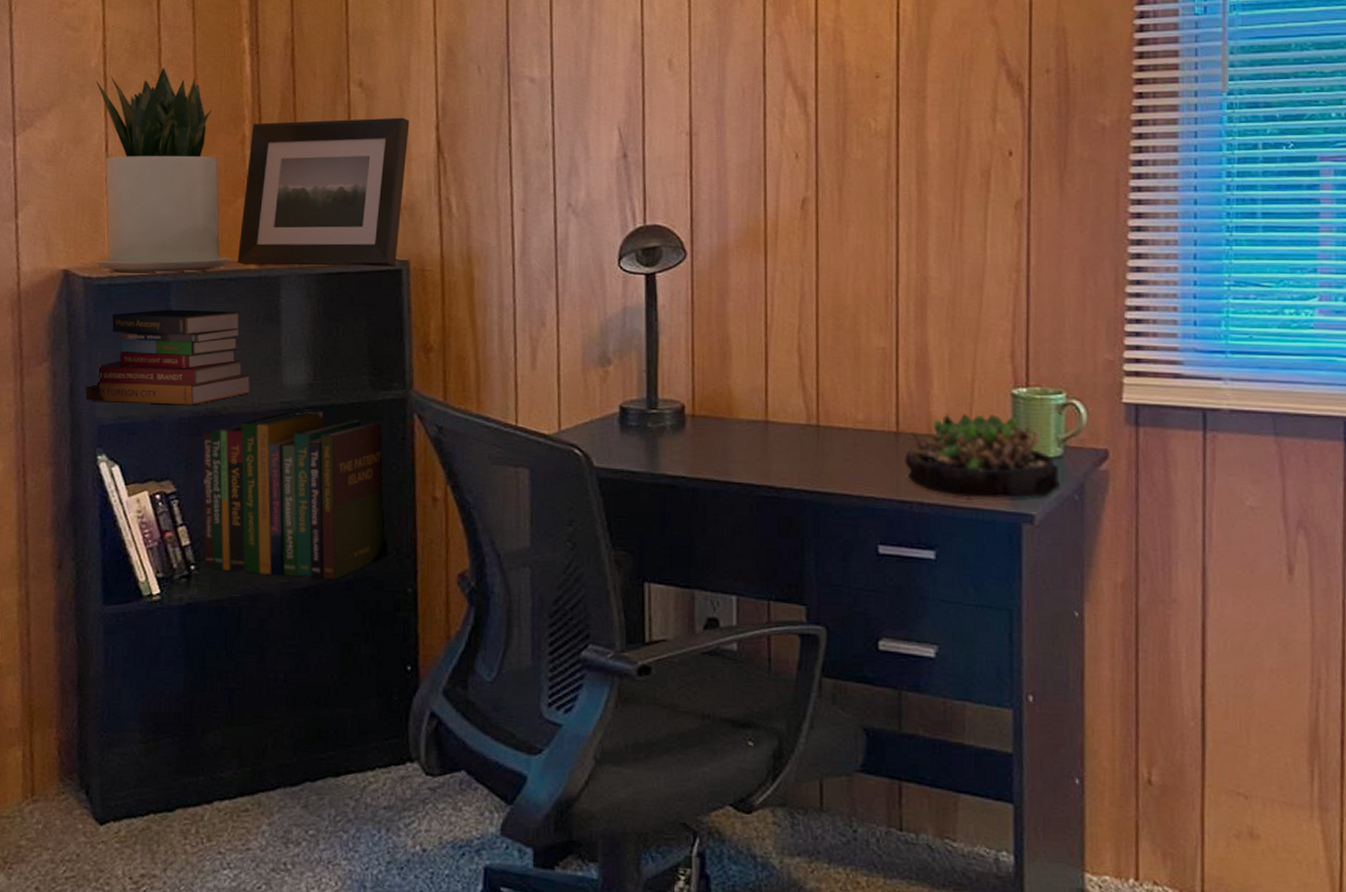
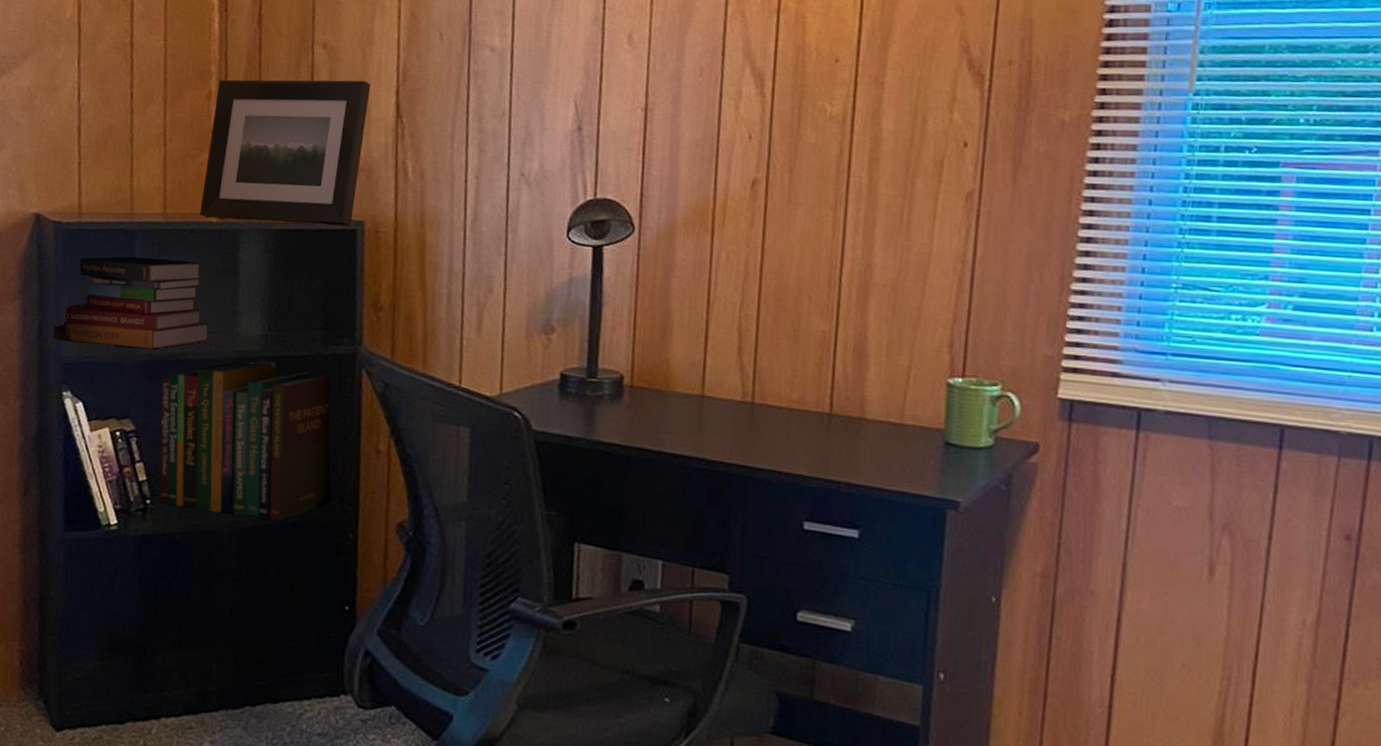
planter: present [95,68,232,272] -> none [65,21,195,222]
succulent plant: present [905,413,1061,499] -> none [836,398,989,486]

